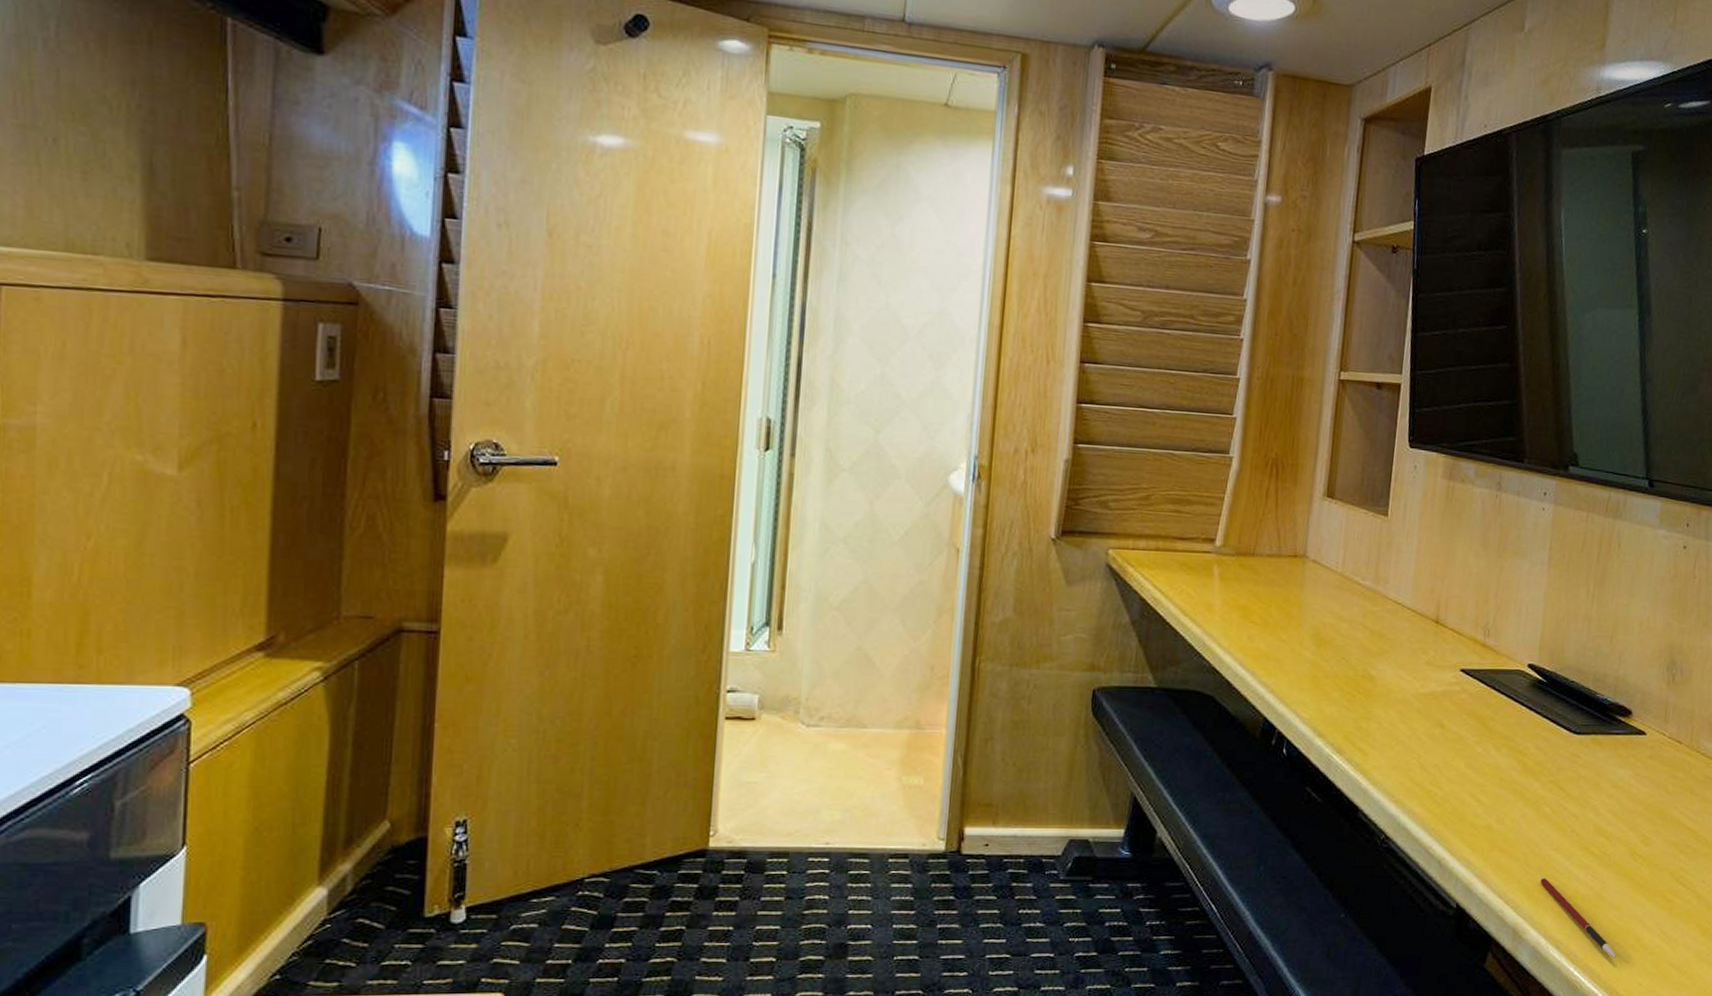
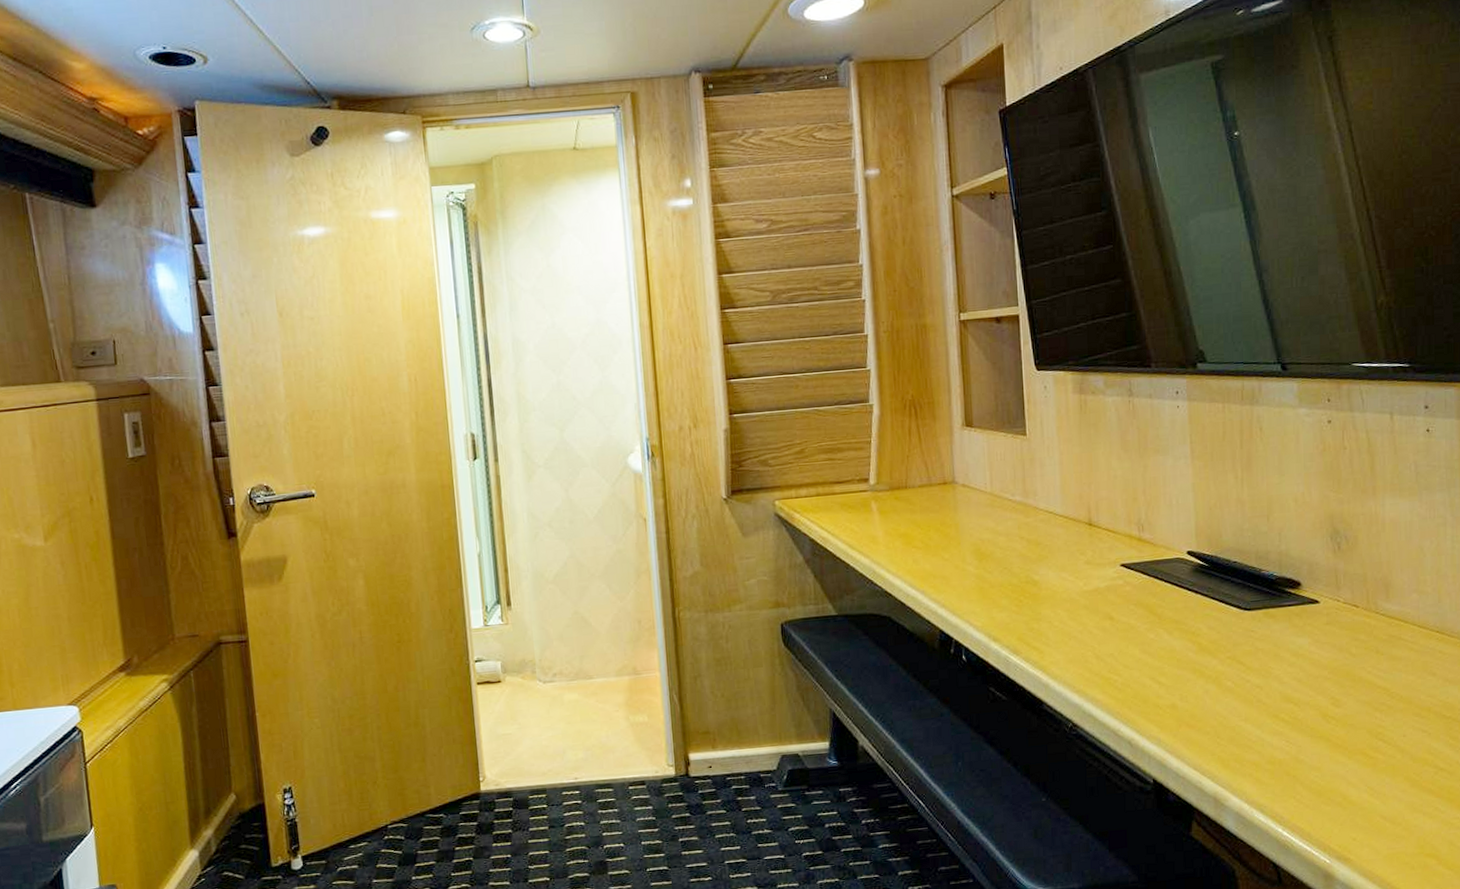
pen: present [1539,877,1616,958] -> none [1233,747,1324,816]

